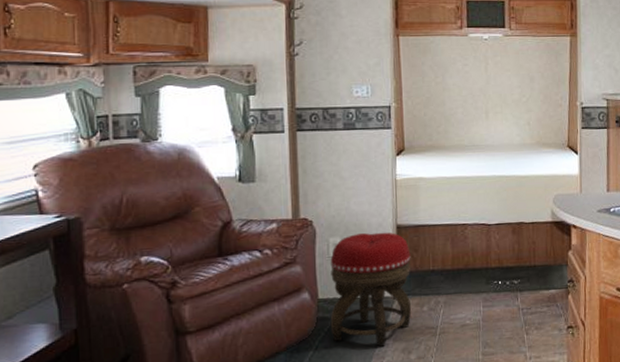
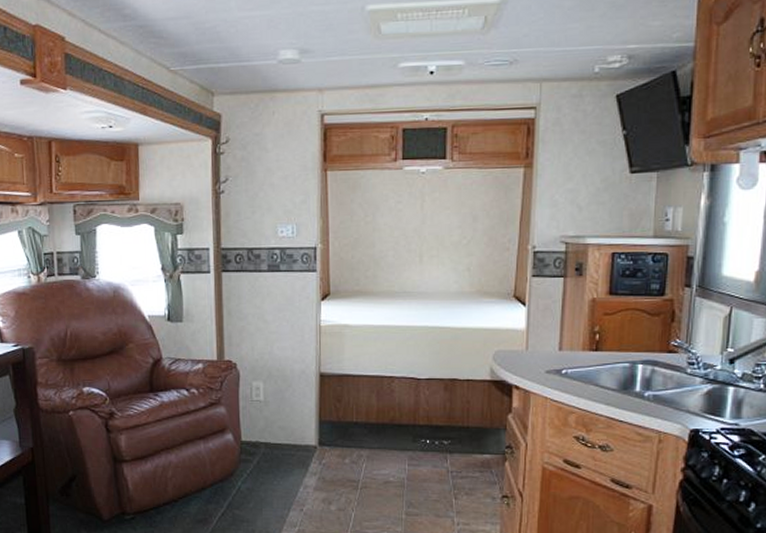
footstool: present [330,232,412,347] -> none [252,379,334,494]

